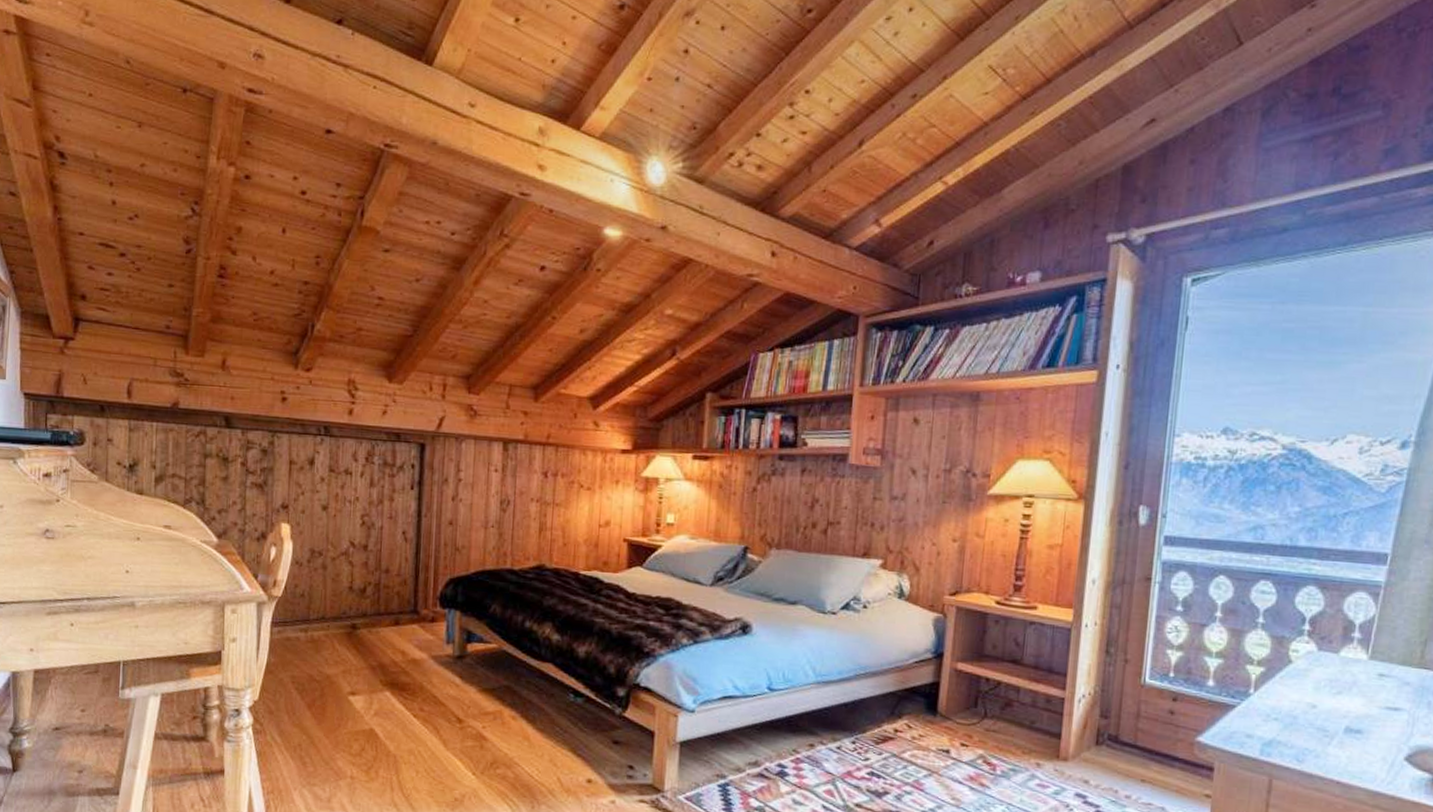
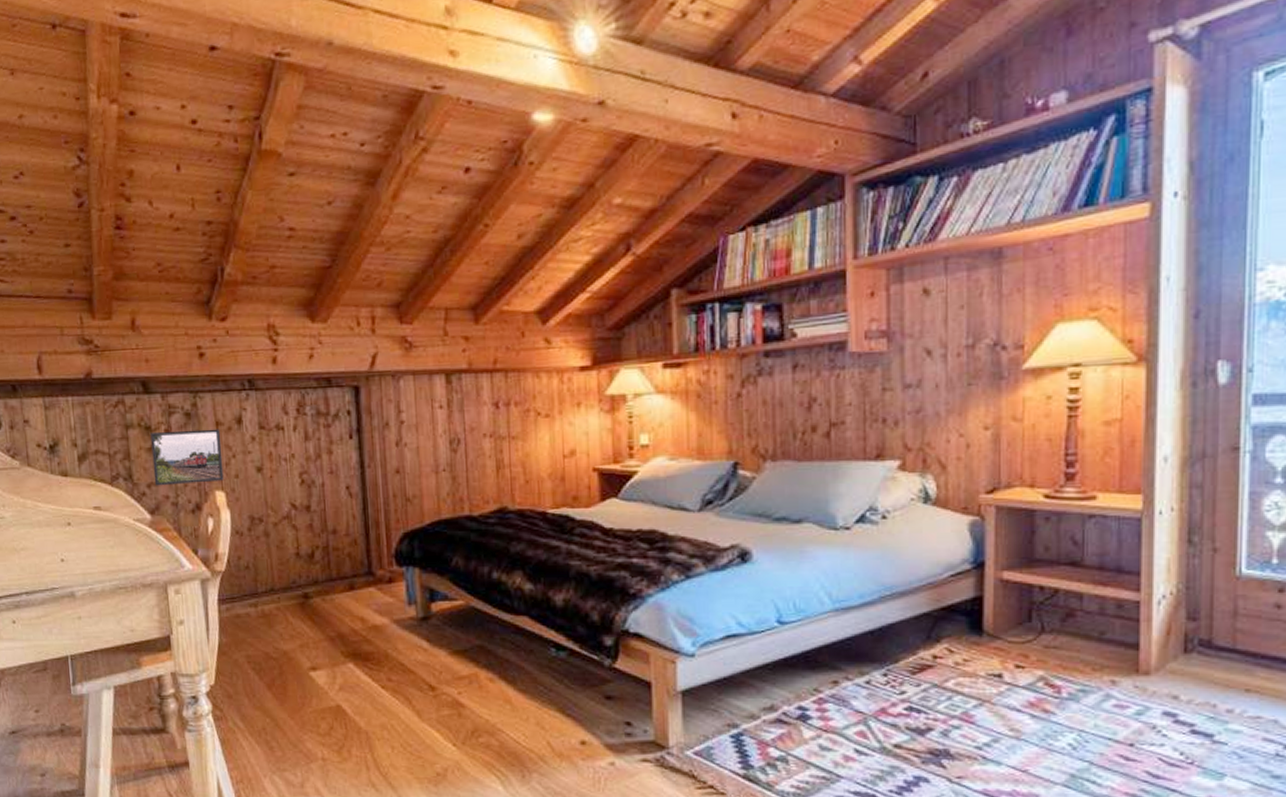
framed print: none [225,464,293,515] -> present [150,429,224,486]

